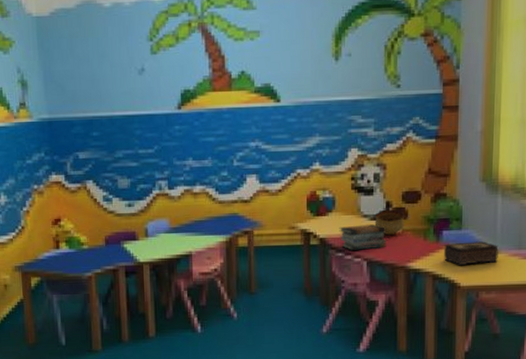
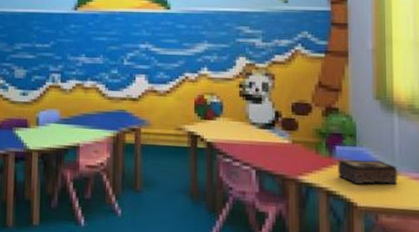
book stack: present [339,224,387,250] -> none [226,132,276,158]
bowl: present [374,210,405,235] -> none [263,120,296,145]

